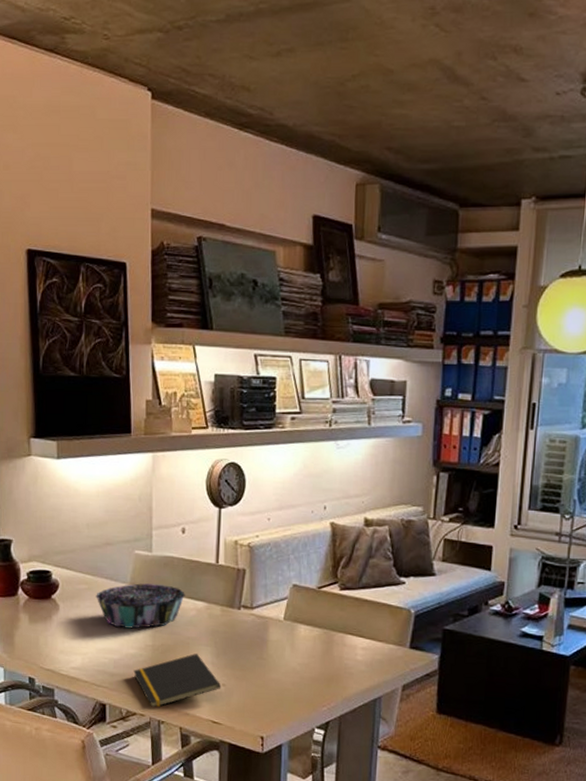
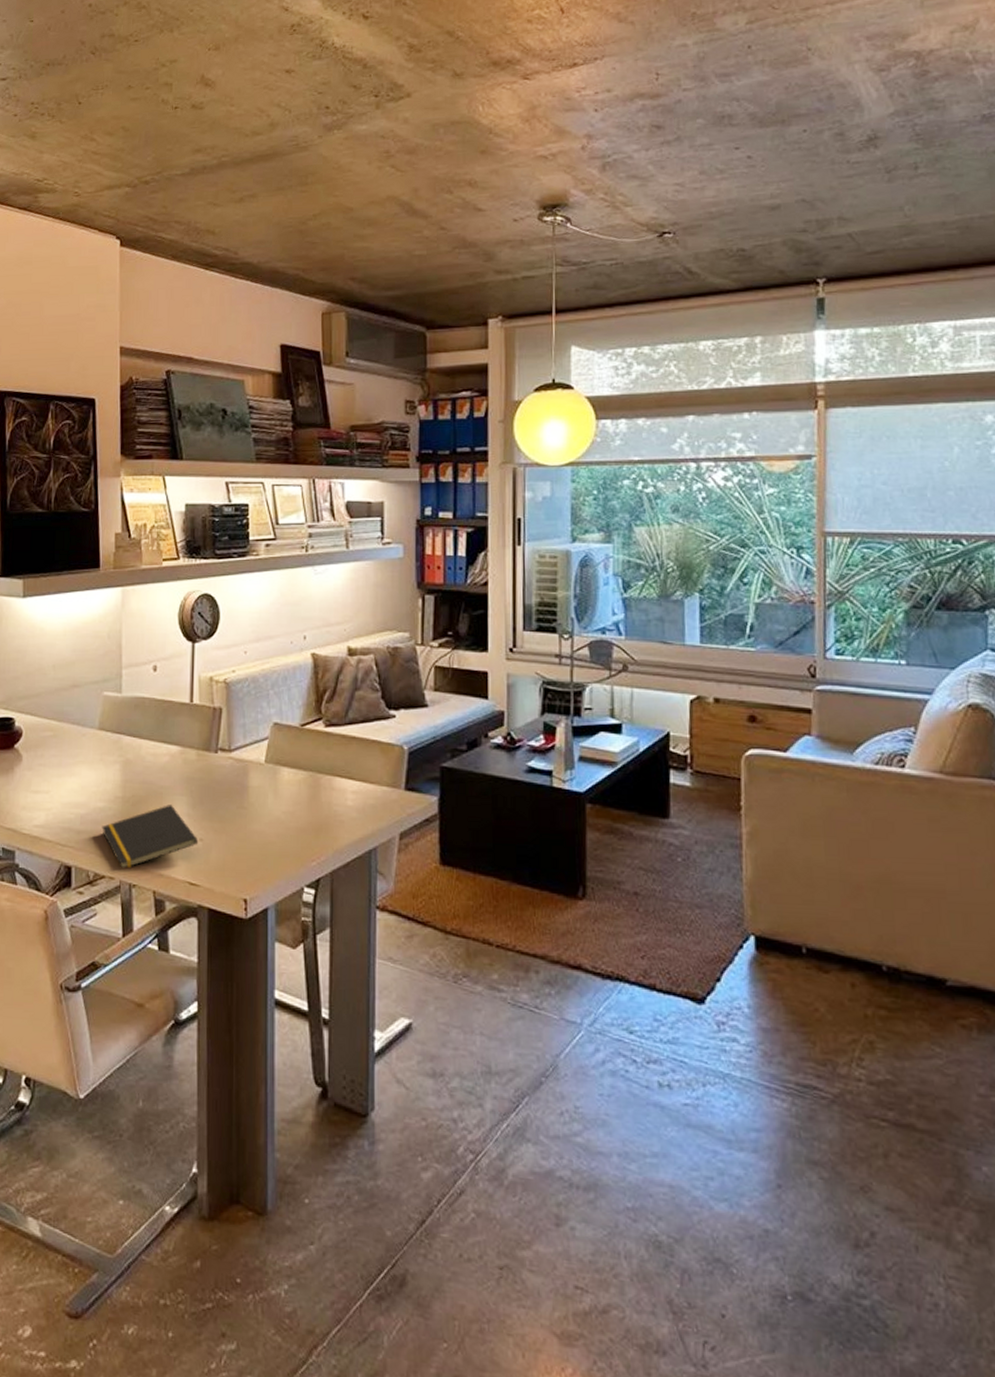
decorative bowl: present [96,583,185,629] -> none [61,728,158,779]

